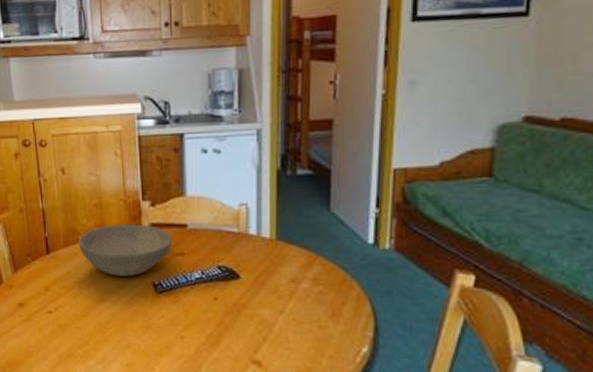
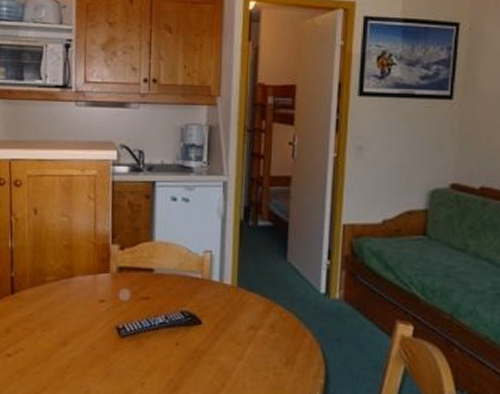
bowl: present [78,224,173,277] -> none [45,266,139,320]

